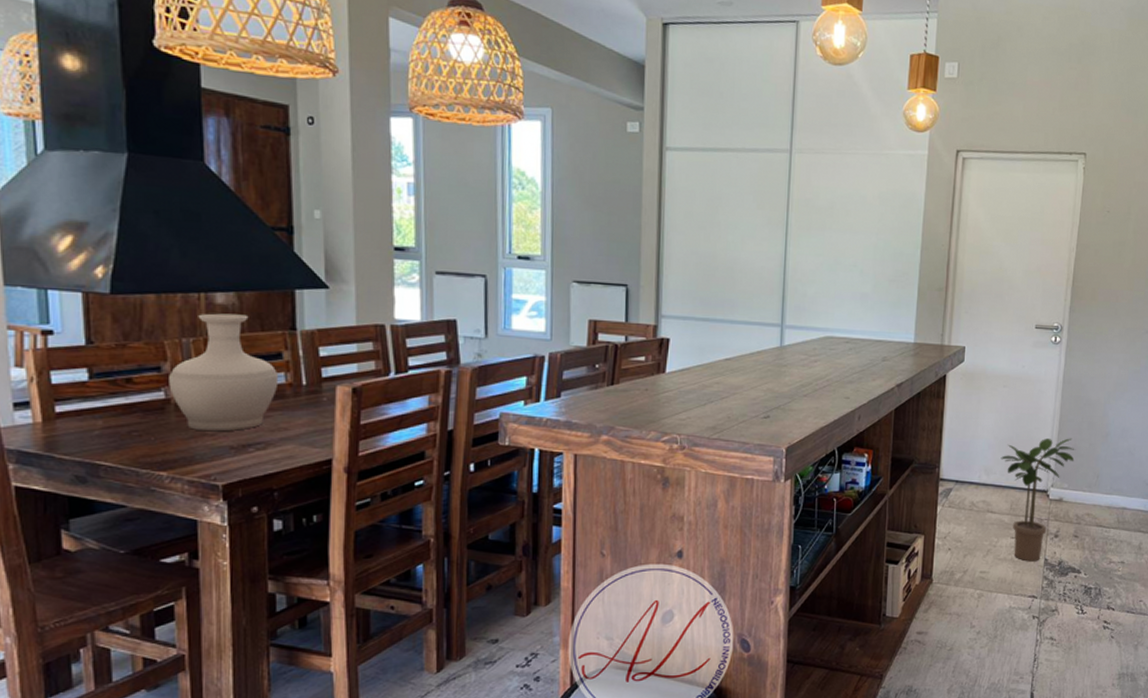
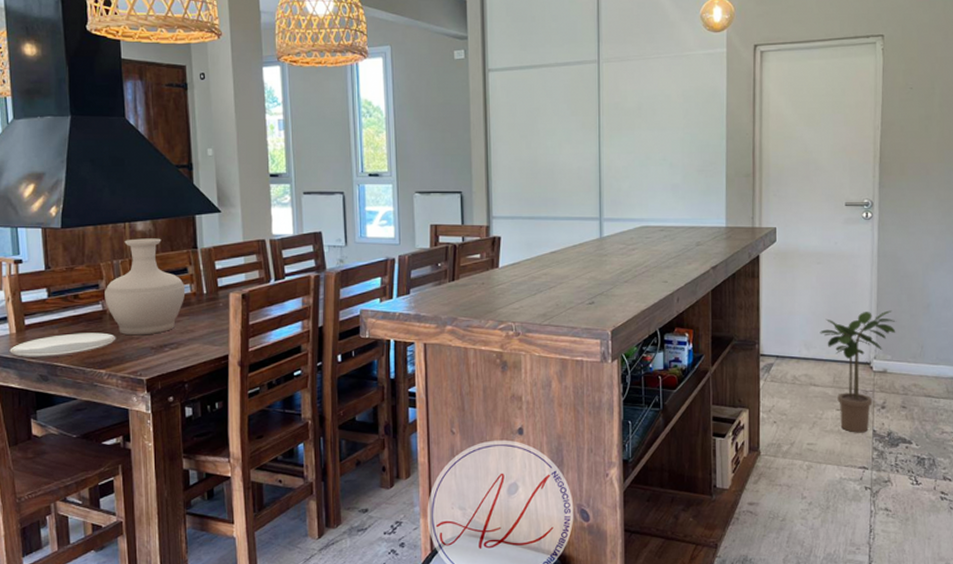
plate: none [32,425,183,454] -> present [10,332,116,357]

